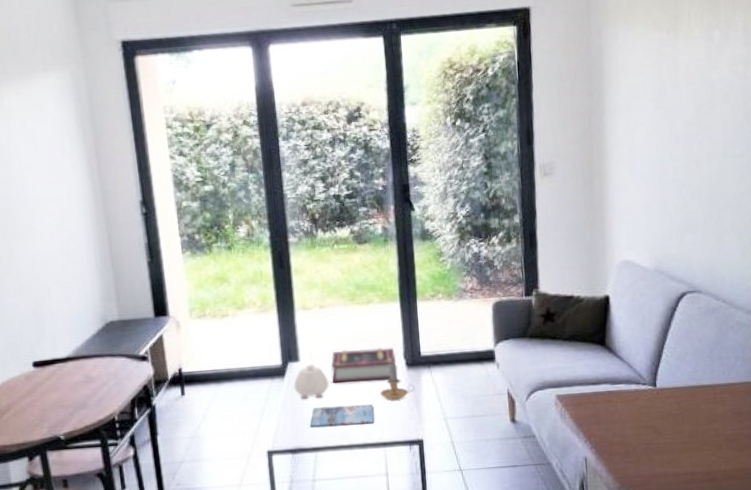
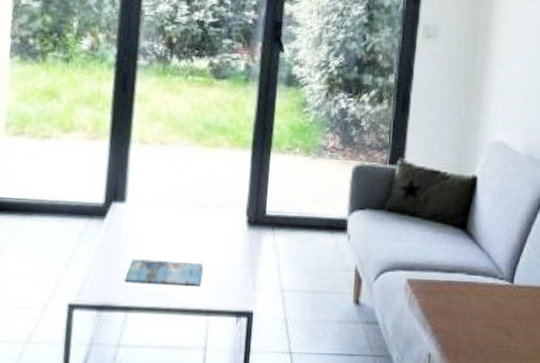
teapot: present [294,364,329,400] -> none [113,208,156,249]
book: present [330,347,397,384] -> none [159,196,238,238]
candle: present [380,362,415,401] -> none [212,218,253,262]

